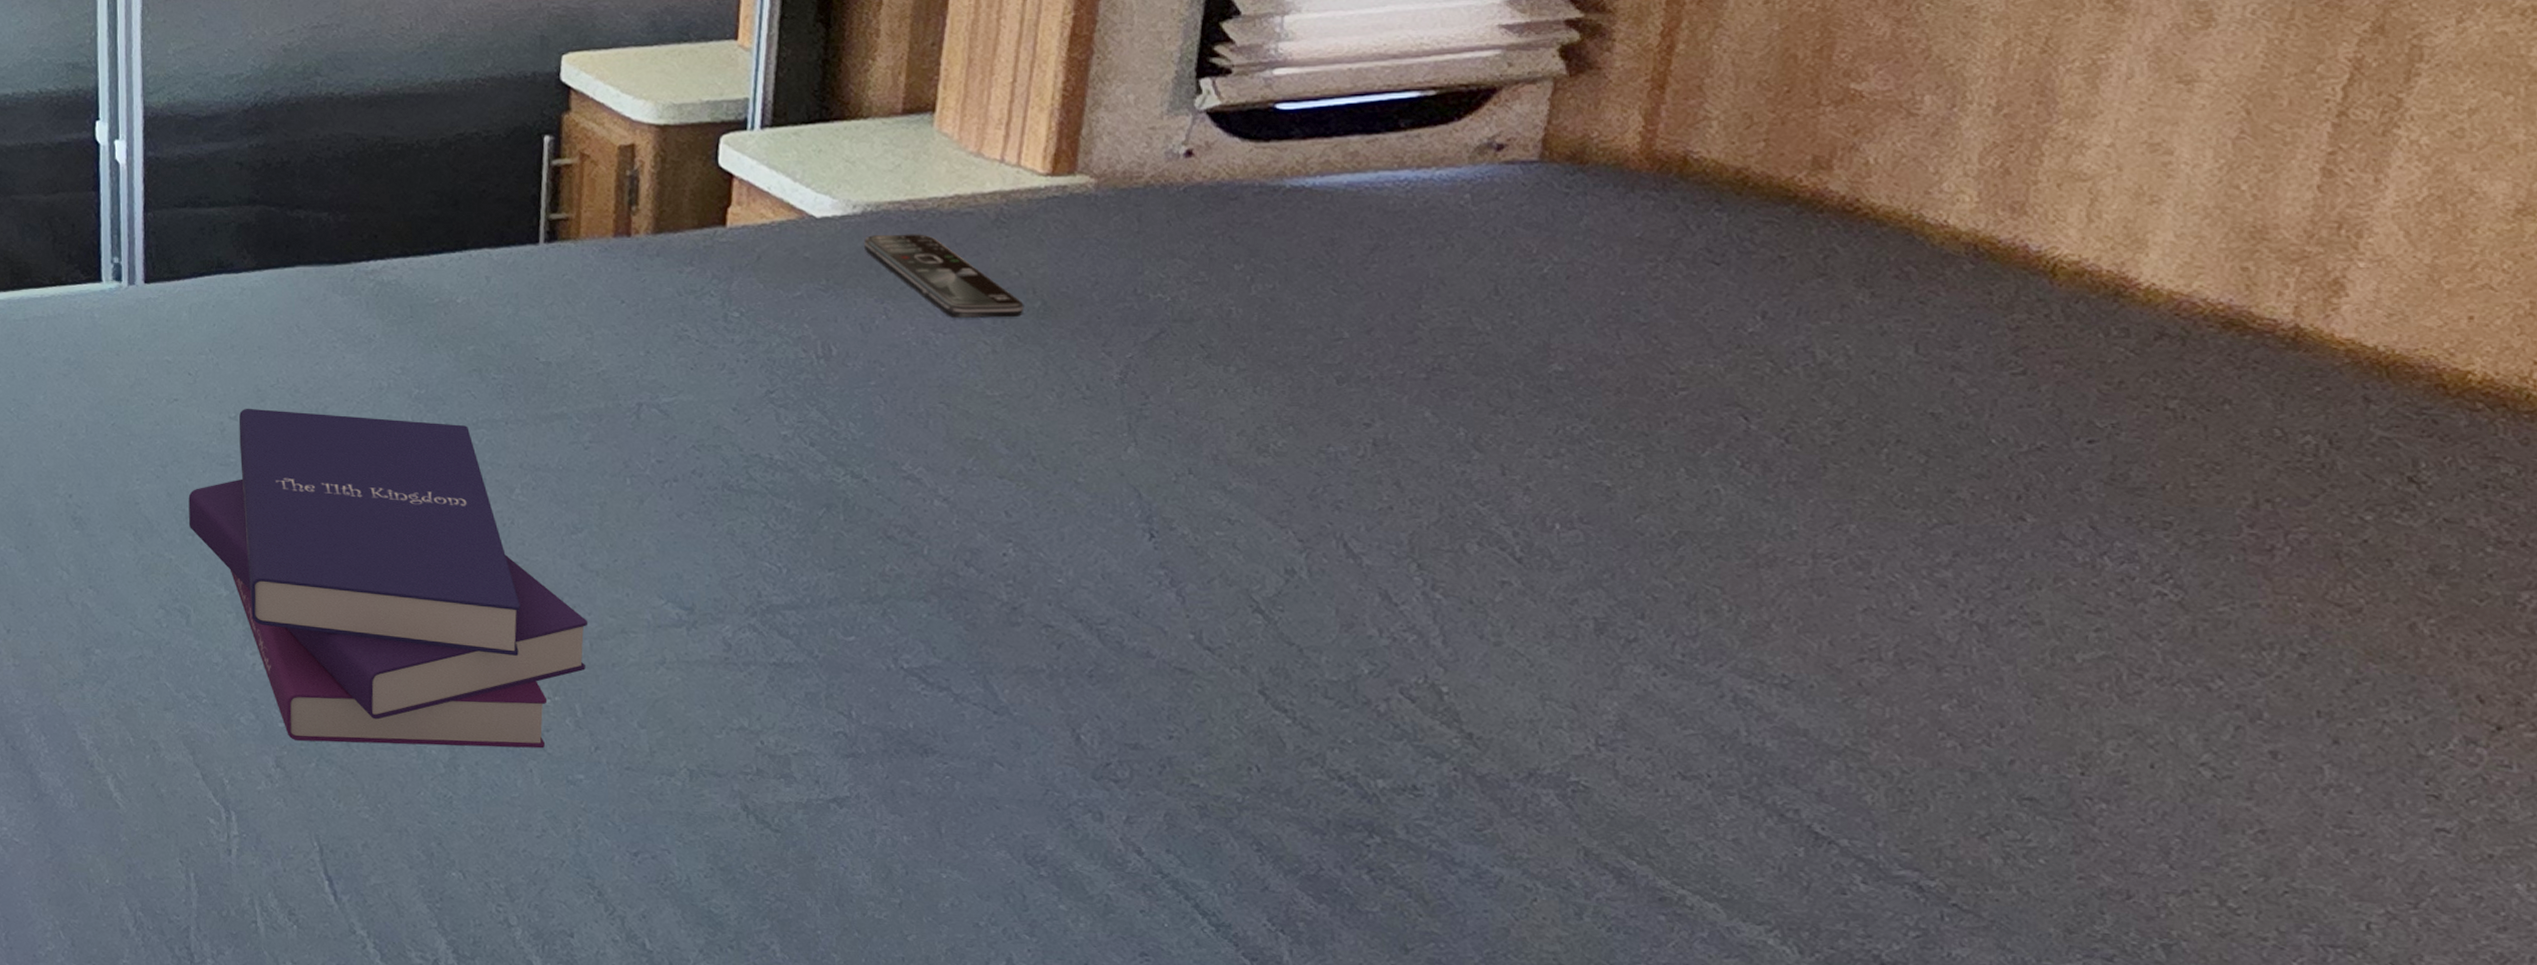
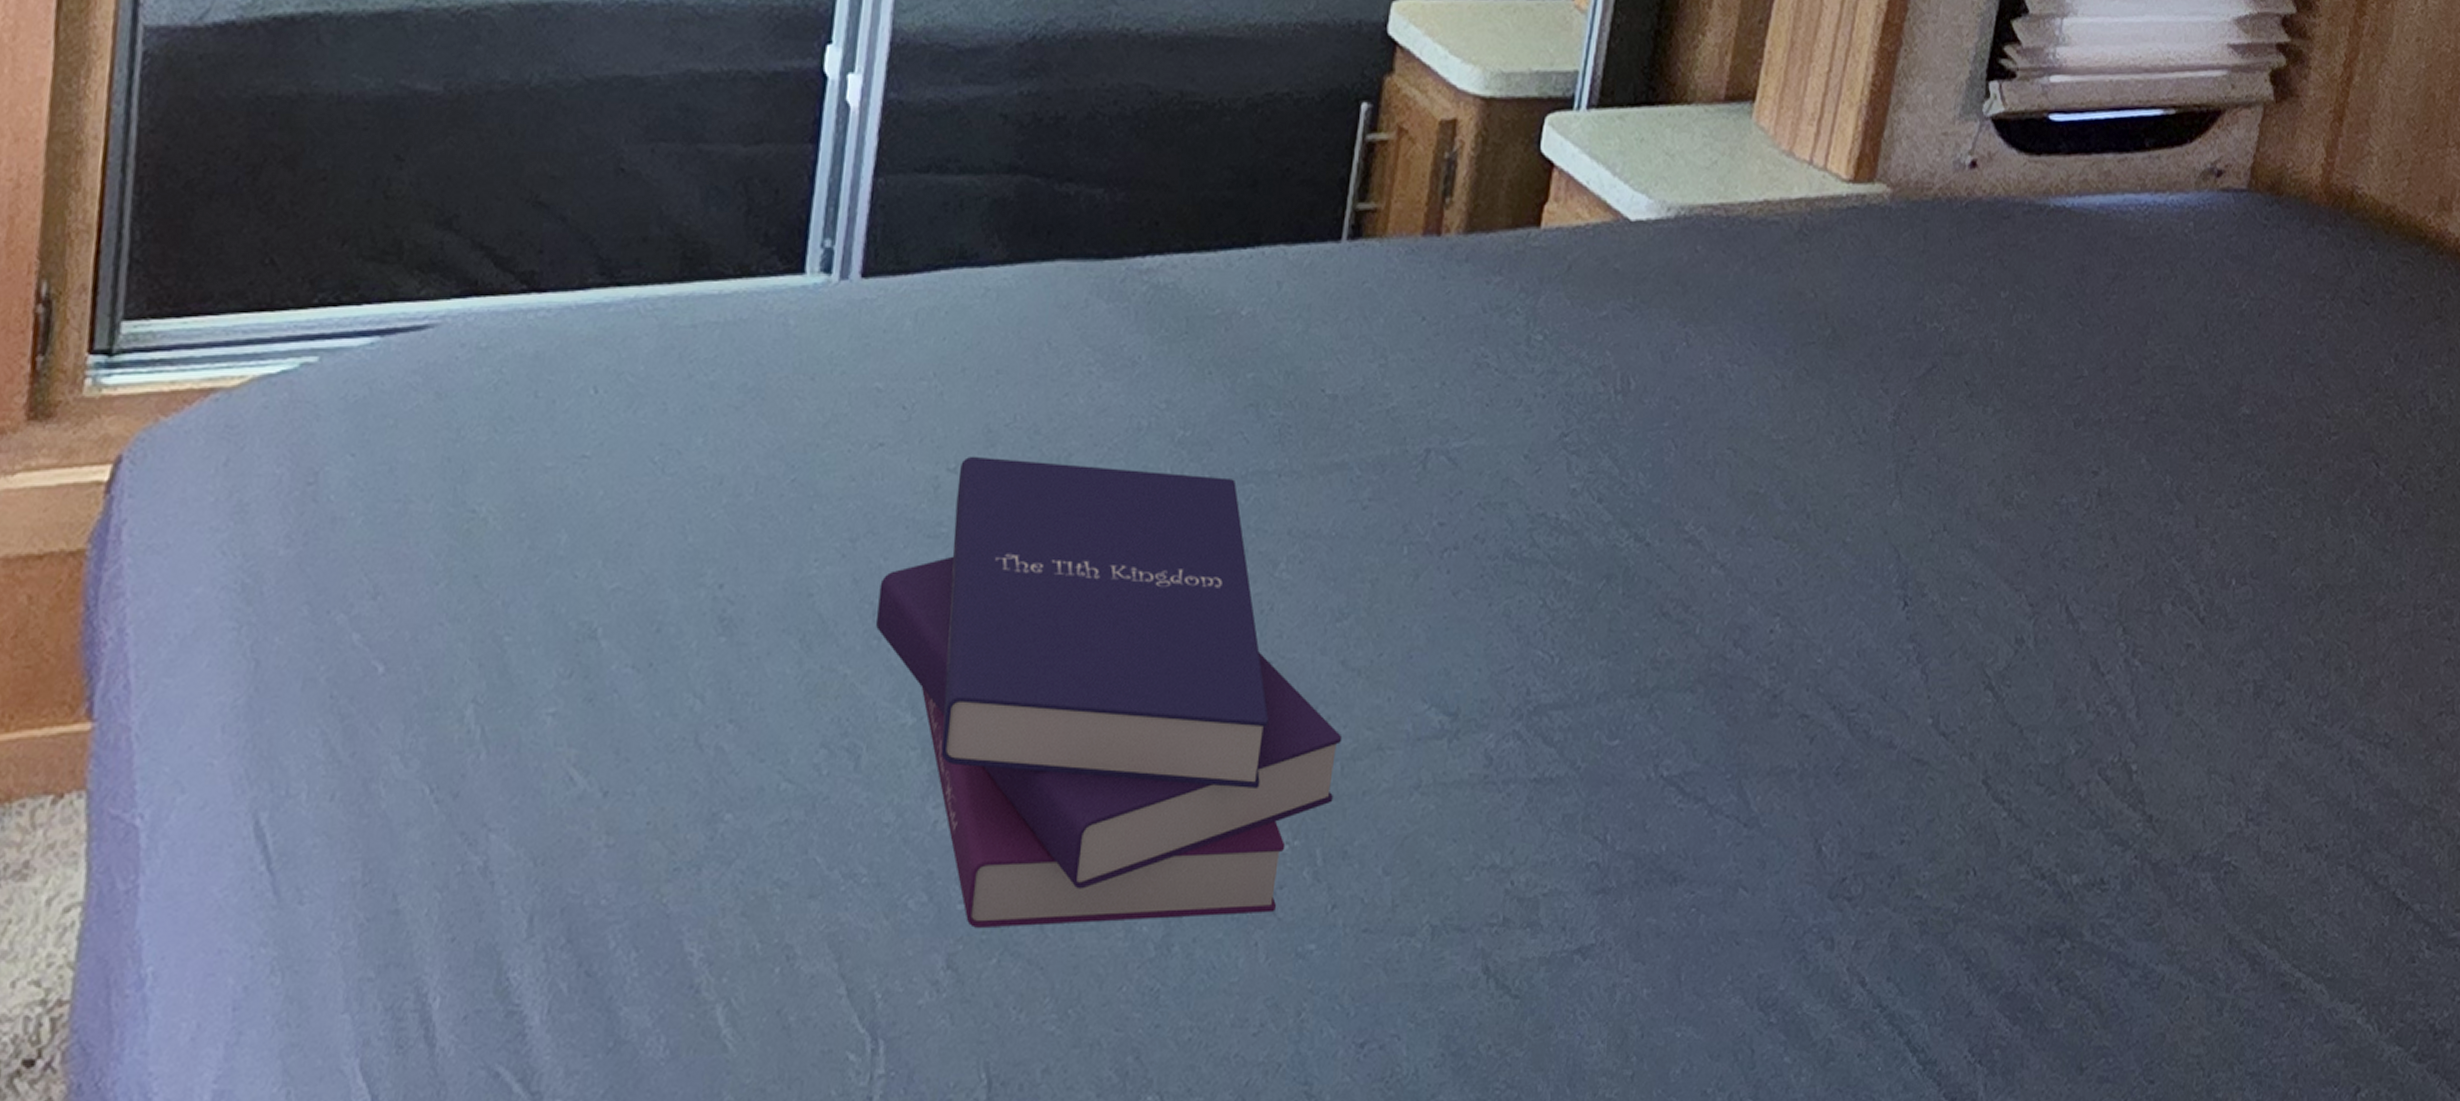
mobile phone: present [863,234,1024,318] -> none [1673,244,1816,347]

